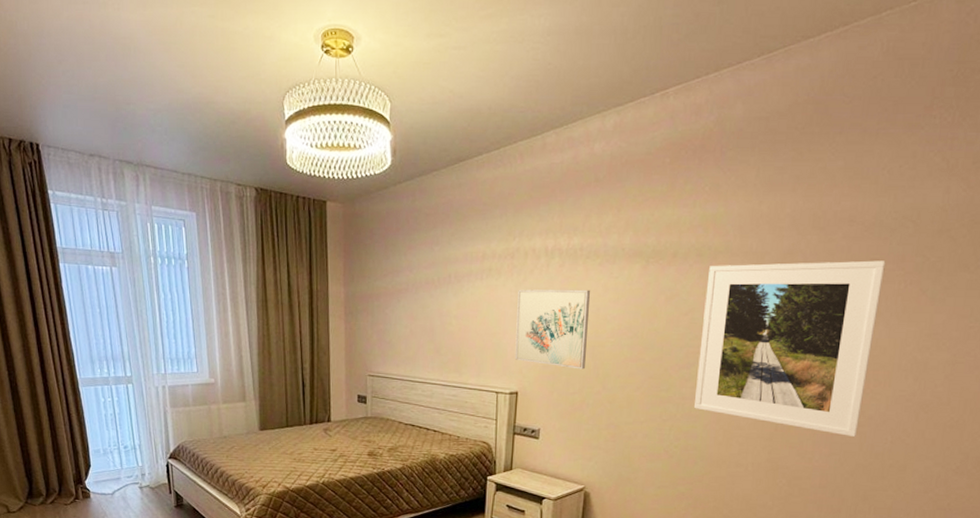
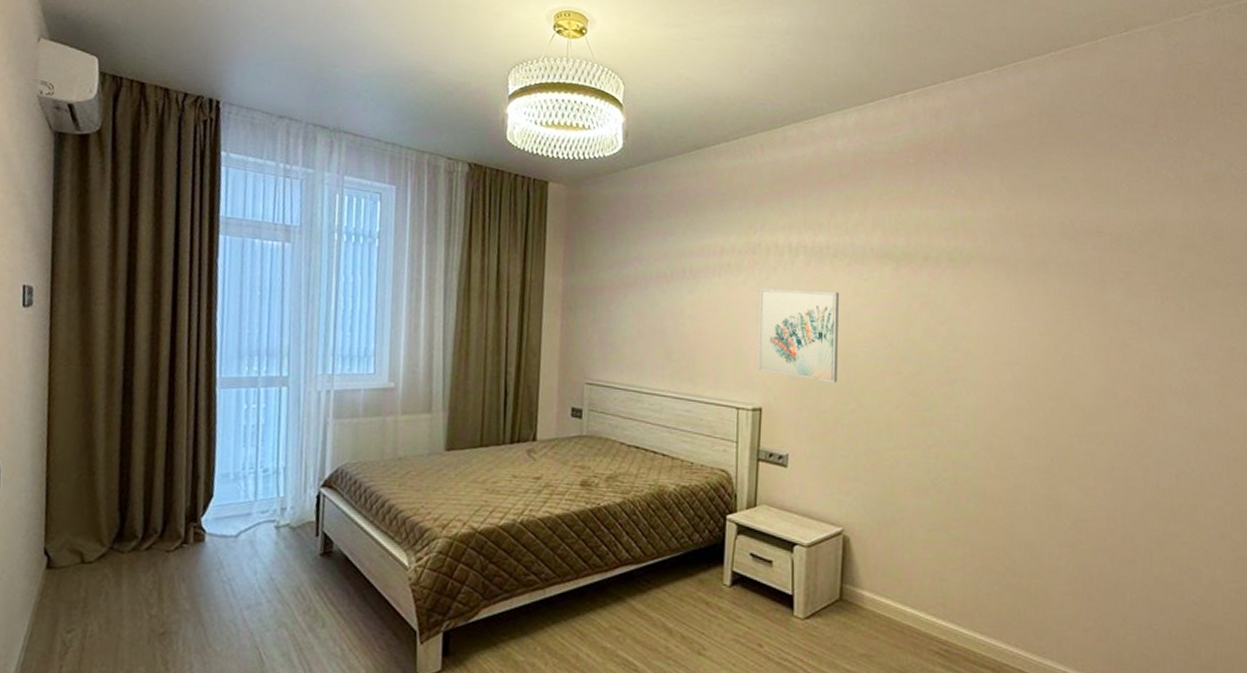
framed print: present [694,260,886,438] -> none [961,271,1140,471]

